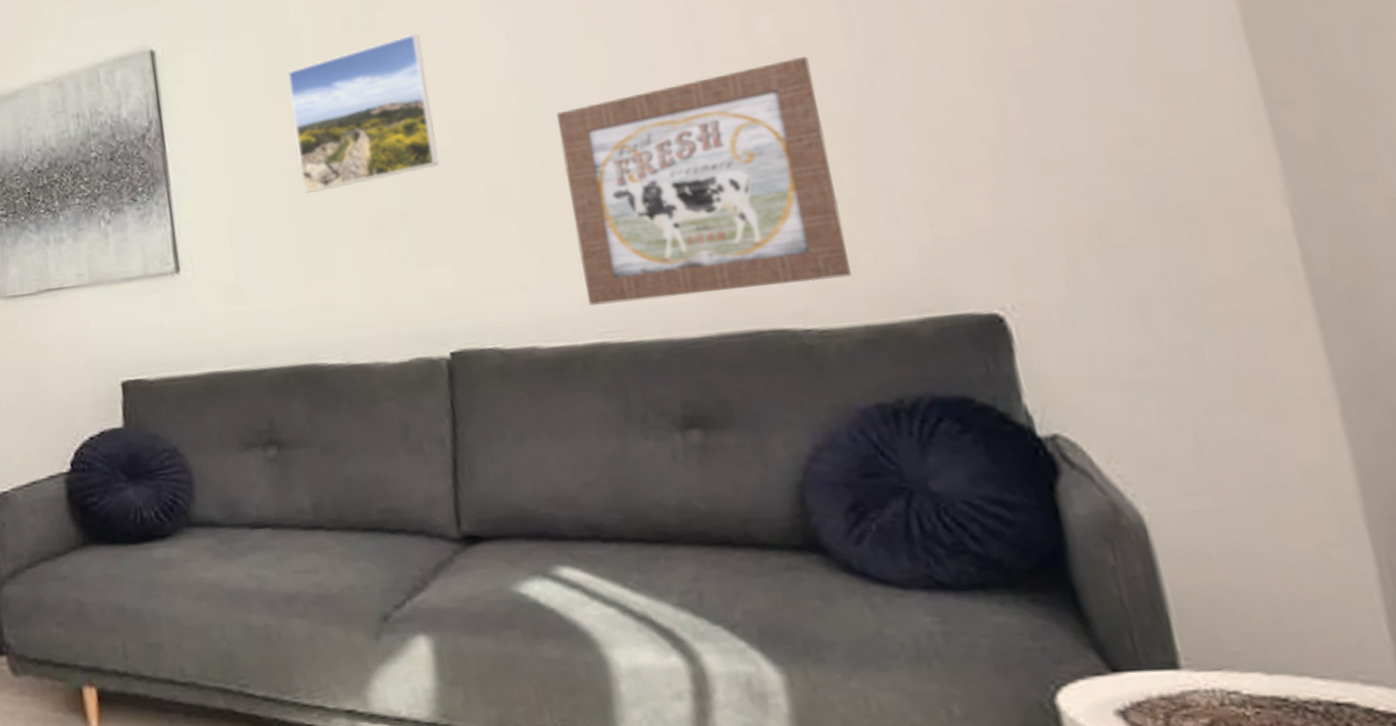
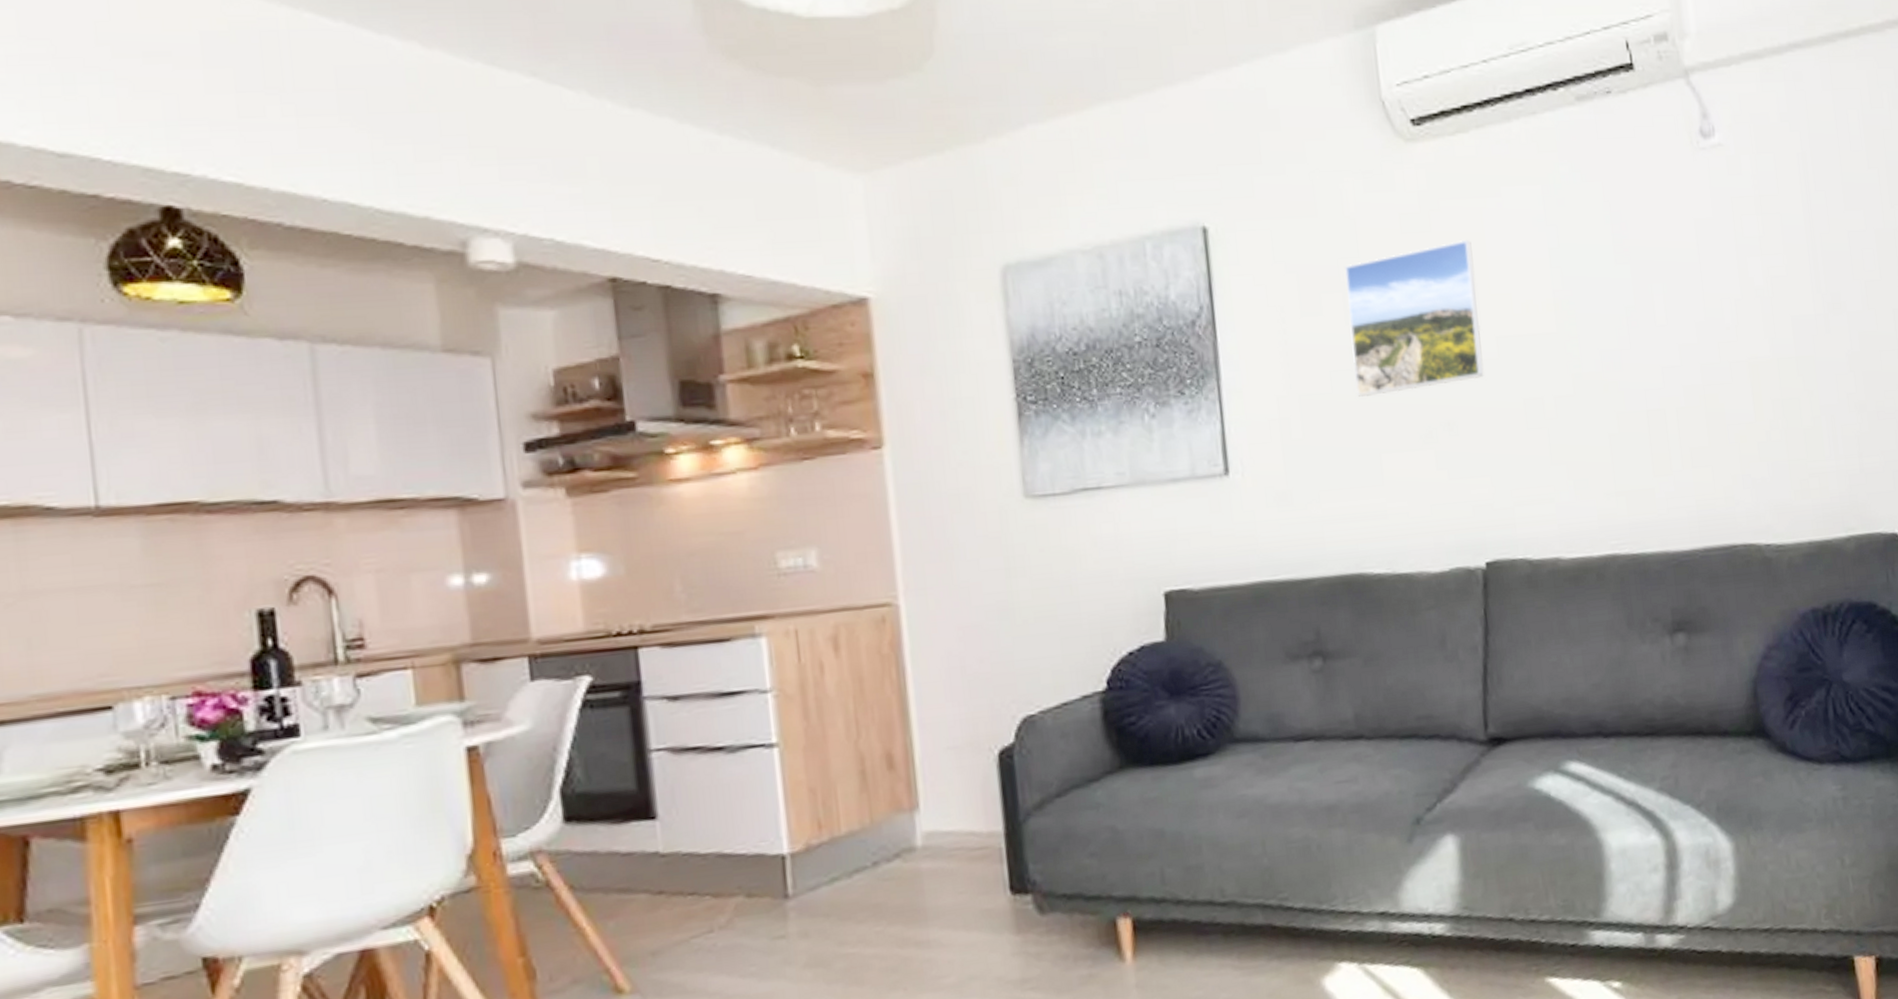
wall art: present [557,55,852,306] -> none [1587,298,1803,519]

